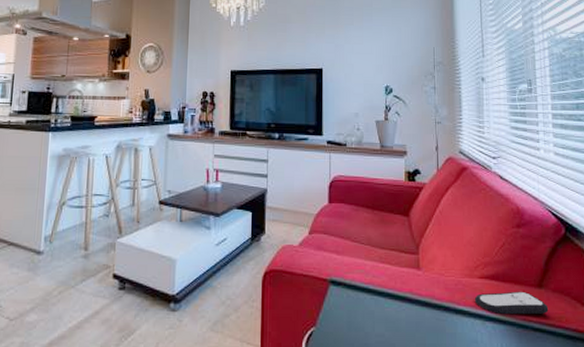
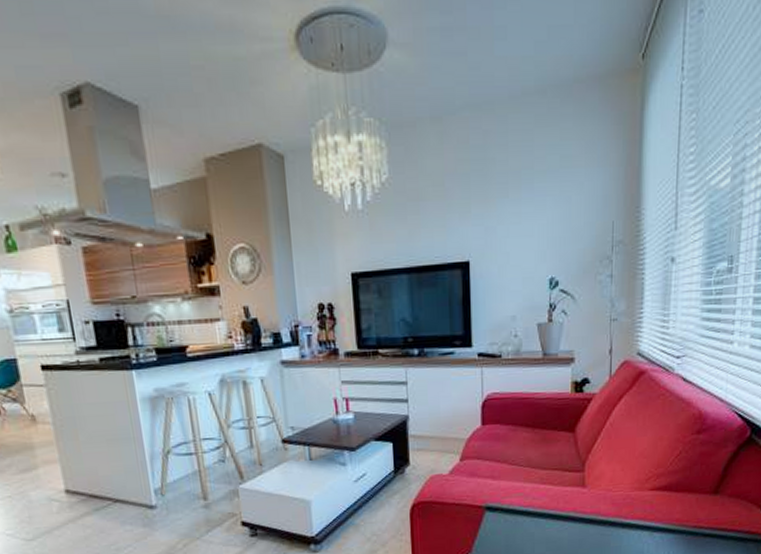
remote control: present [474,291,549,315] -> none [643,499,722,524]

